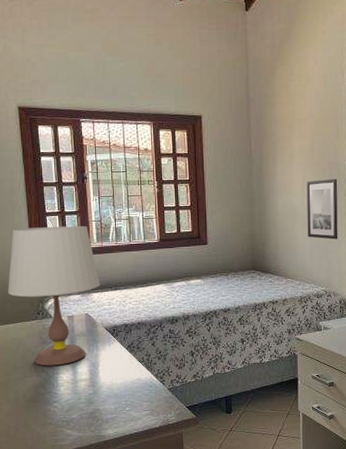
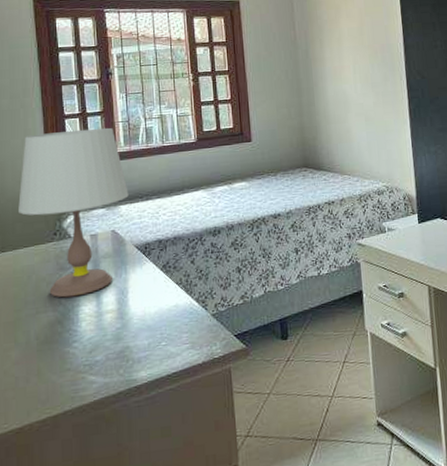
wall art: present [306,178,338,240] -> none [358,61,397,129]

